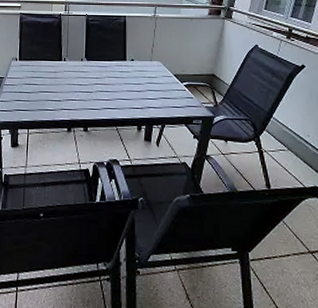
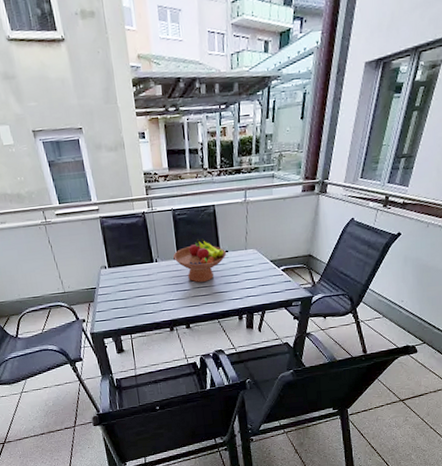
fruit bowl: none [81,44,131,86] -> present [173,238,226,282]

